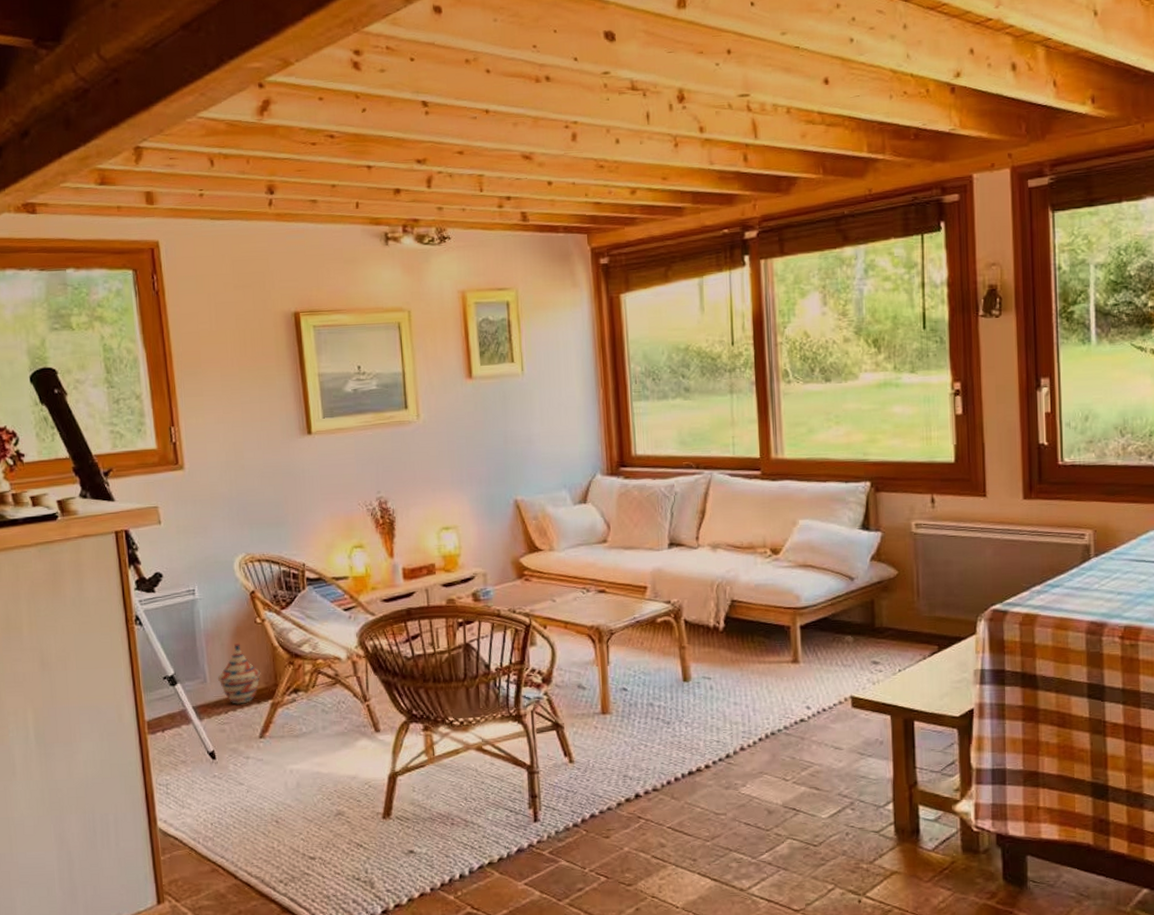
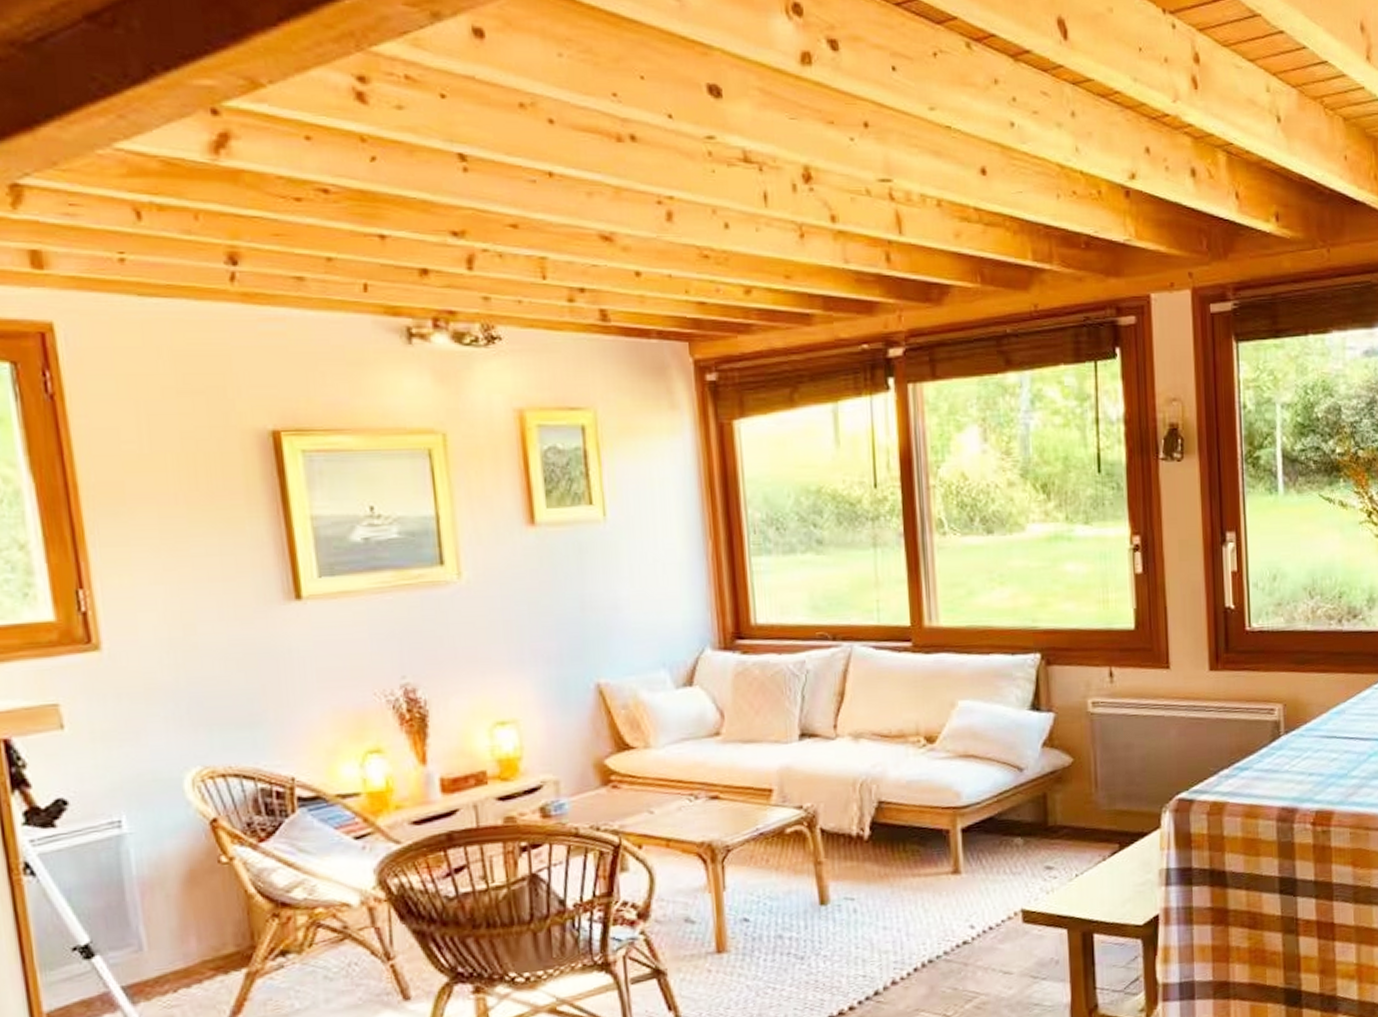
woven basket: present [217,643,261,704] -> none [160,891,230,978]

